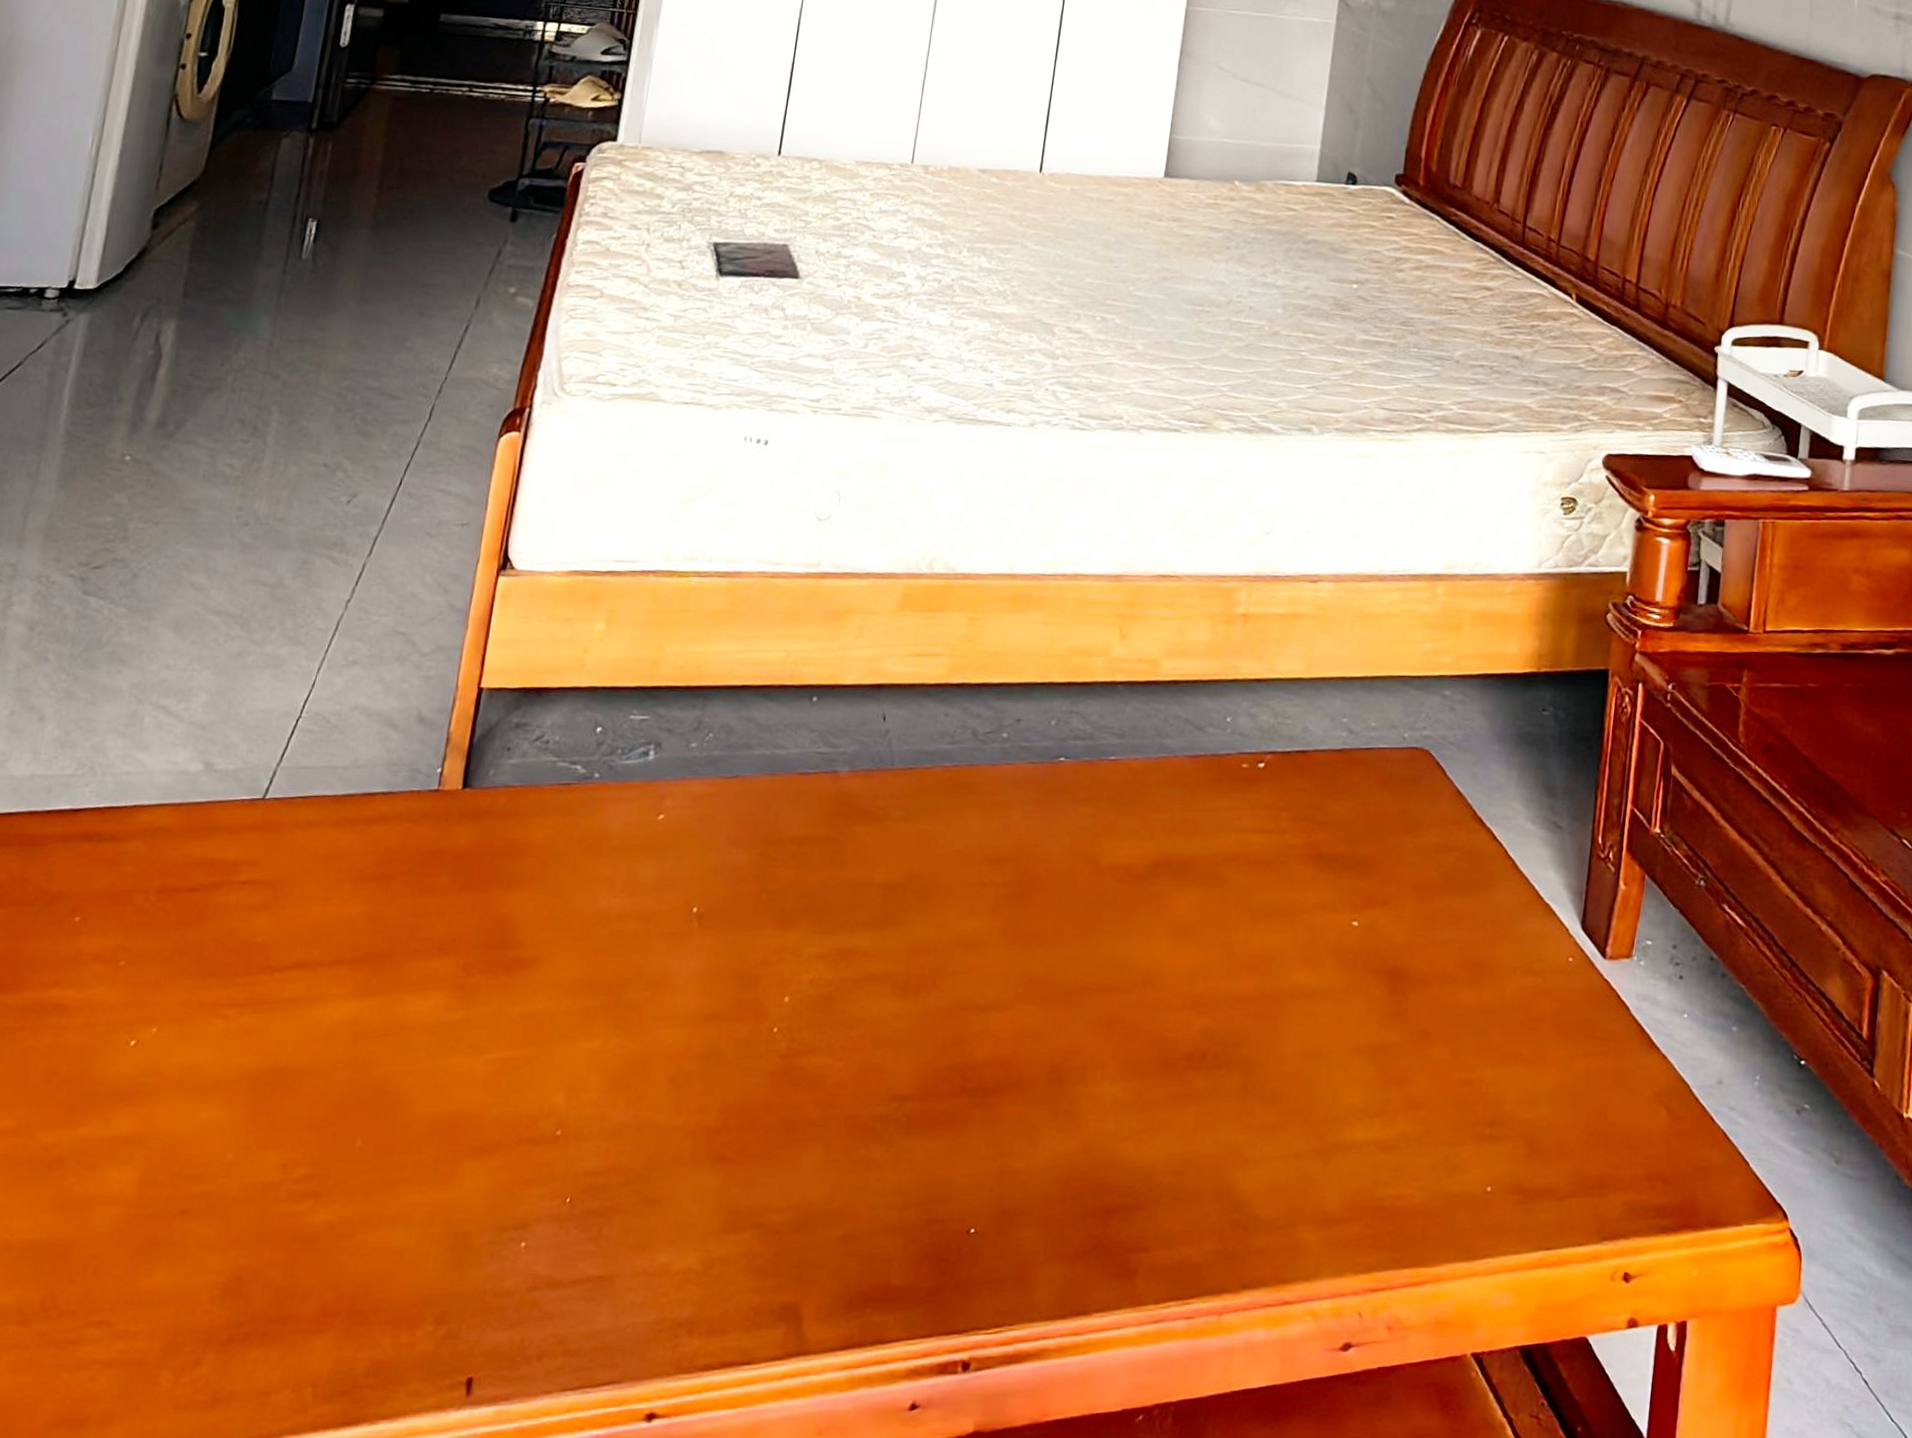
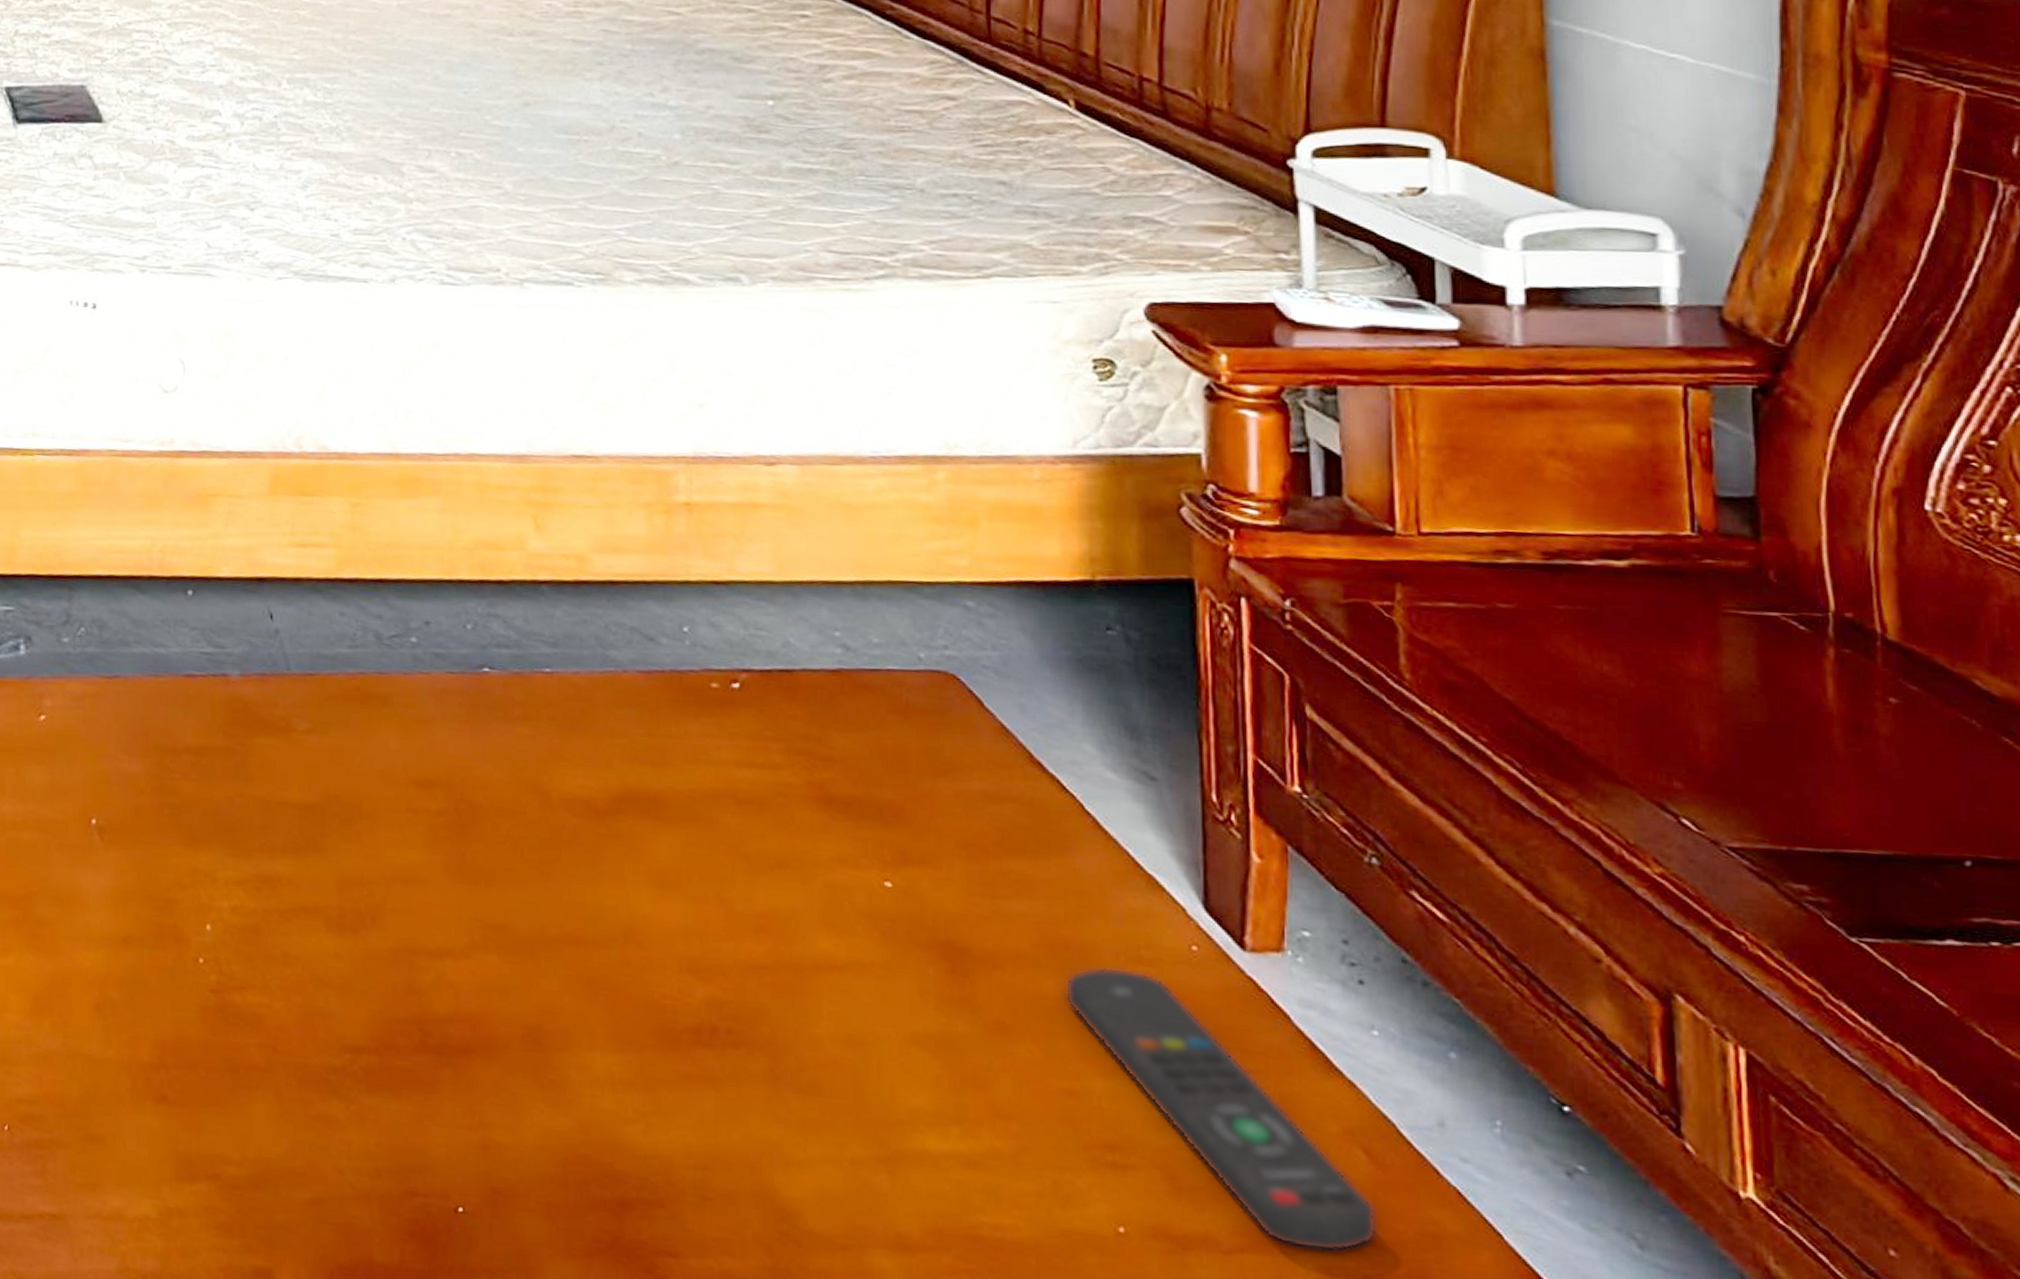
remote control: none [1473,979,1668,1189] -> present [1064,966,1378,1252]

